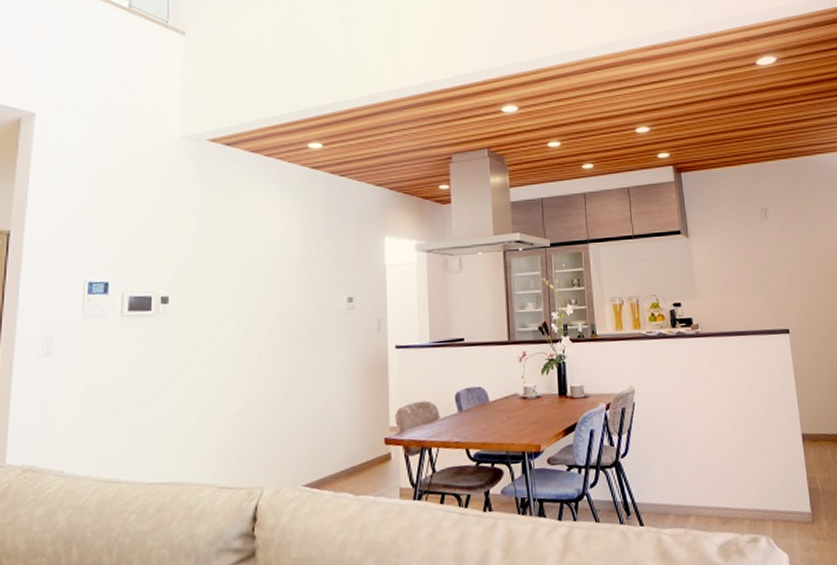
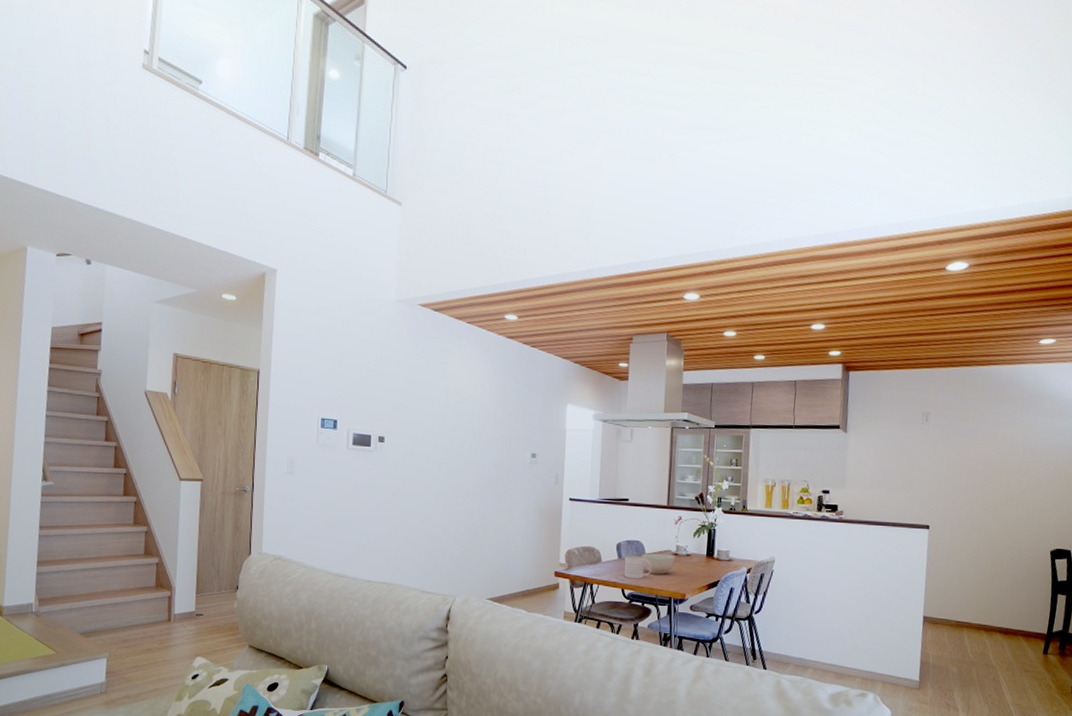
mug: none [466,405,498,436] -> present [624,556,652,579]
bowl: none [485,398,524,426] -> present [641,553,675,575]

